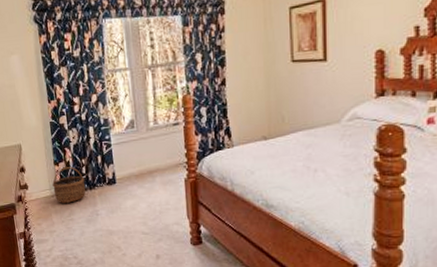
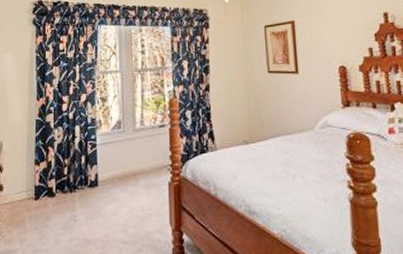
wicker basket: present [51,167,86,203] -> none [29,167,66,207]

